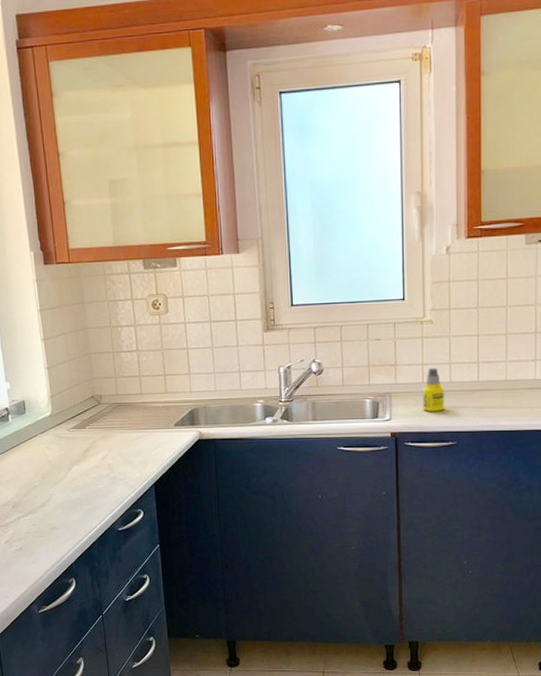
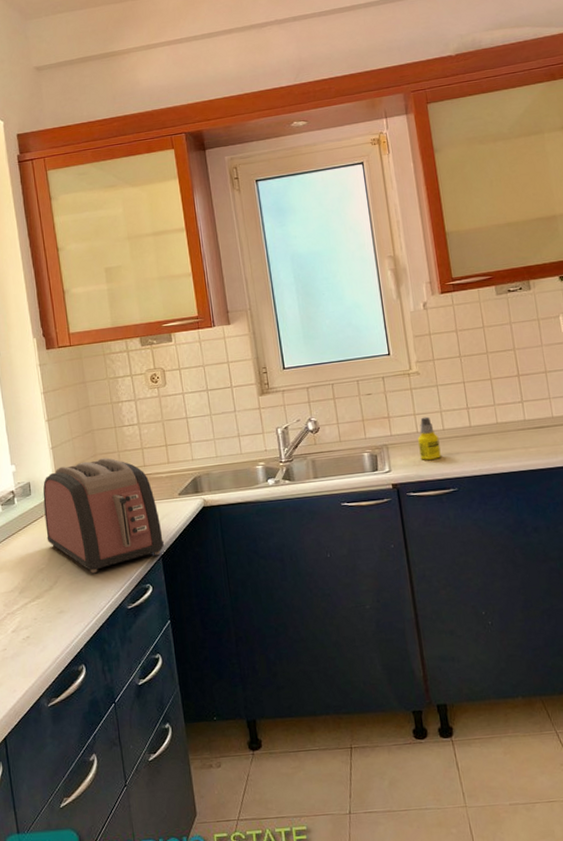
toaster: none [37,382,158,494] -> present [43,458,165,573]

